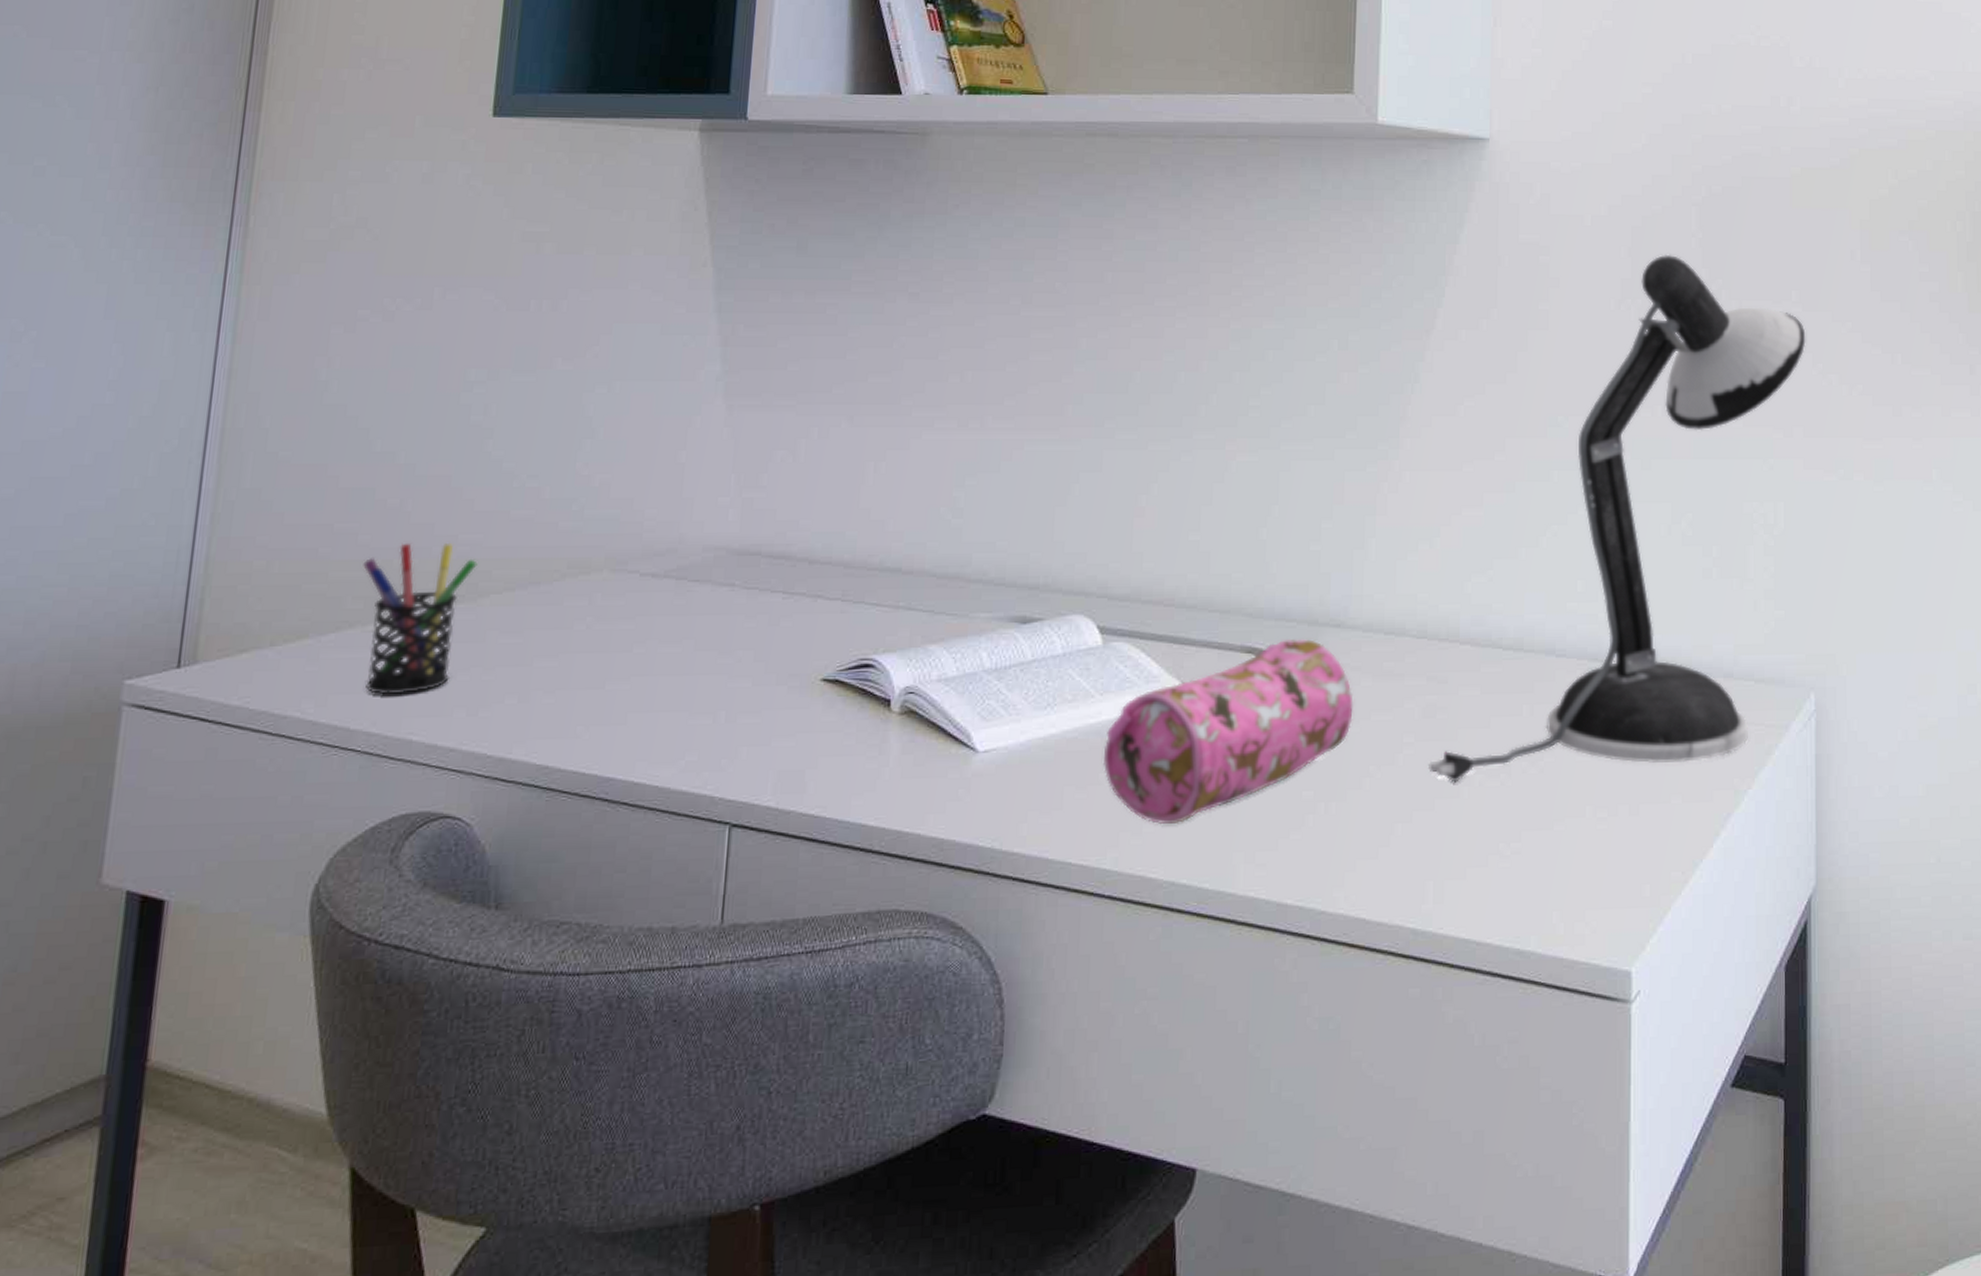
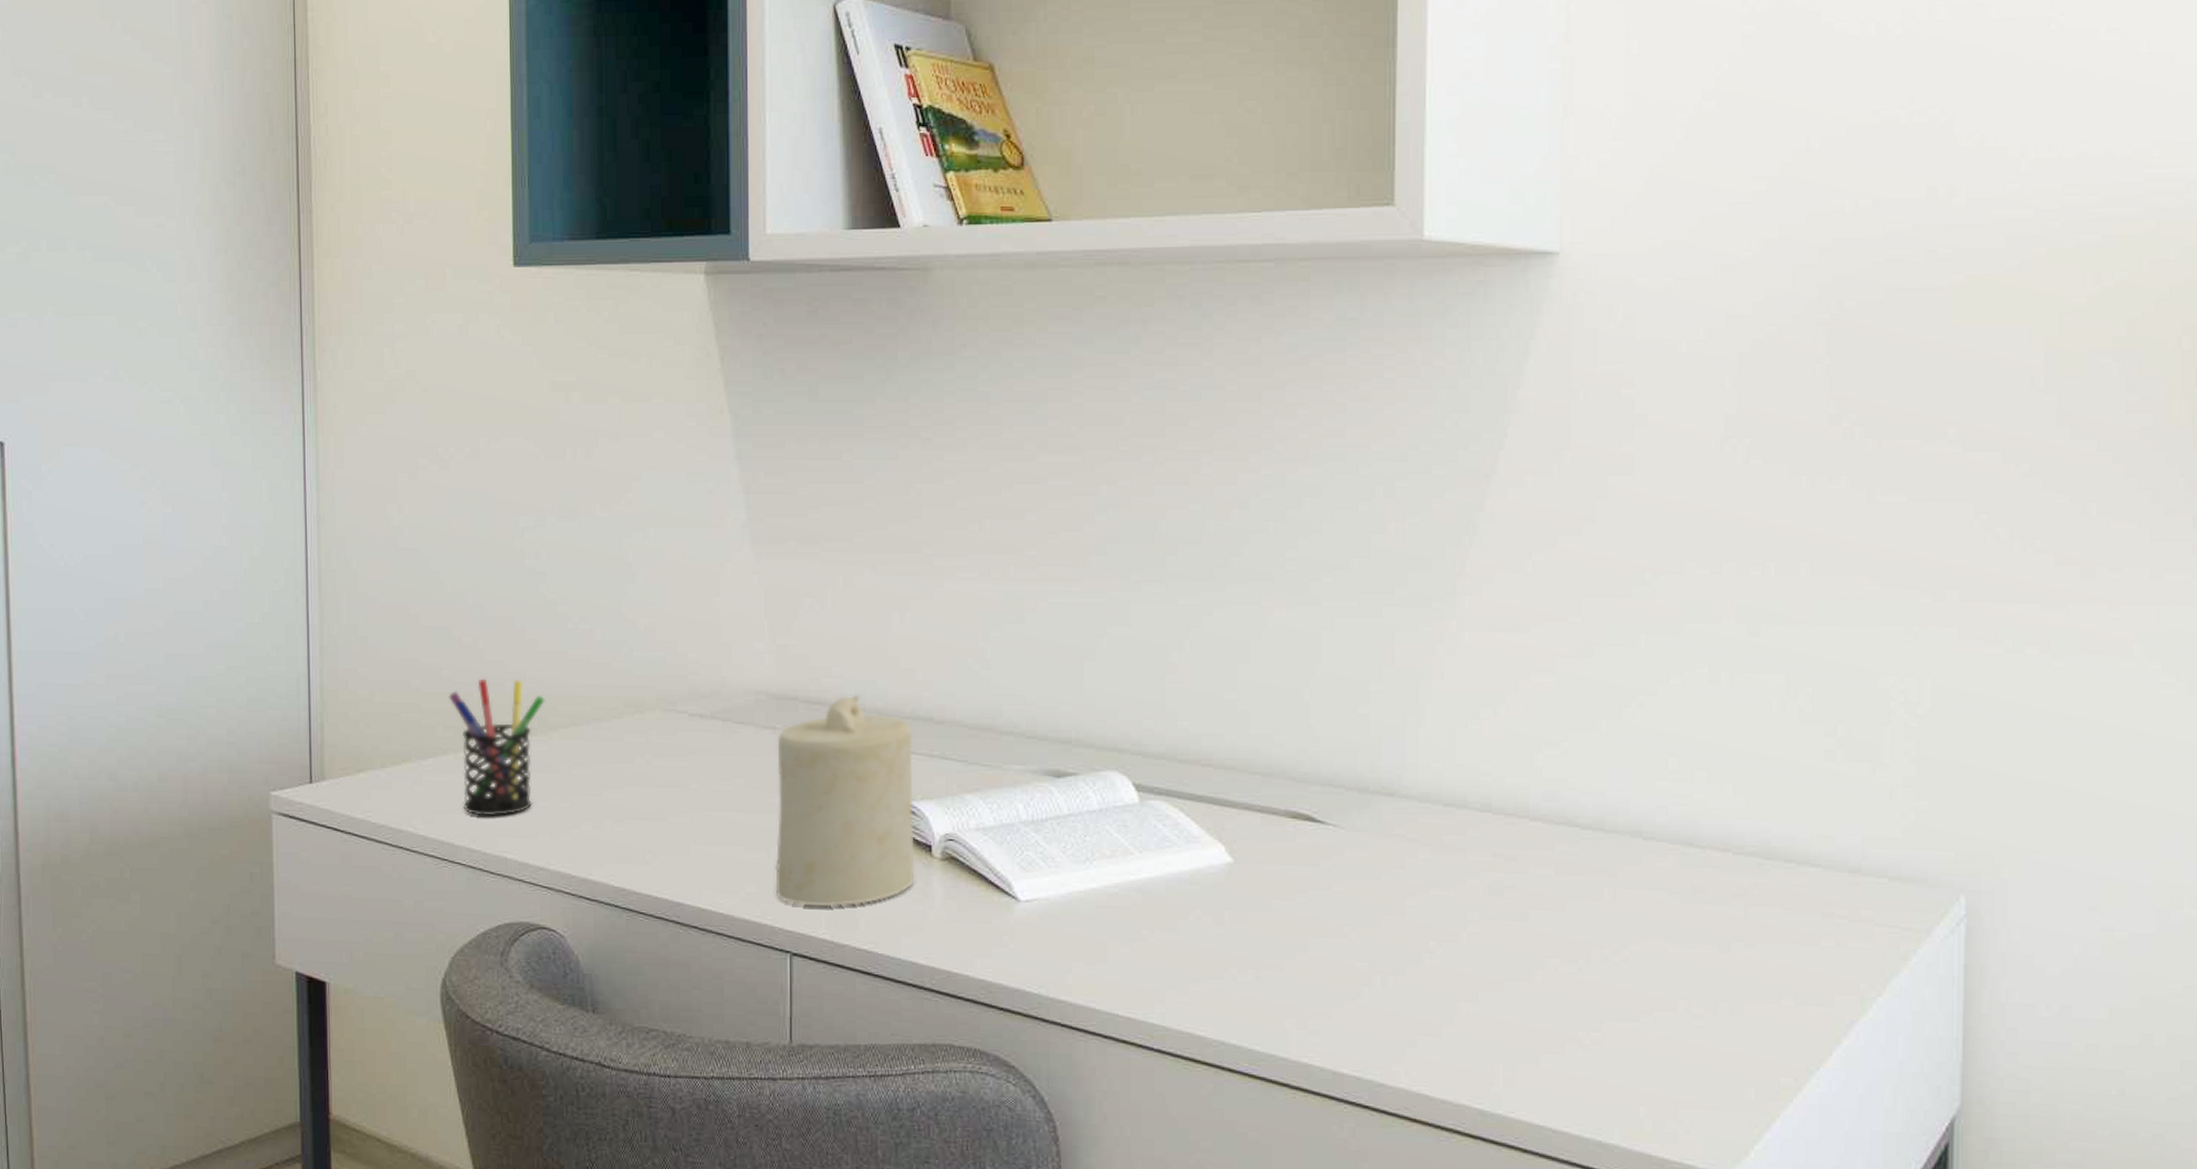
candle: none [718,548,879,773] -> present [775,695,915,908]
pencil case: present [1102,639,1354,825] -> none [1145,806,1410,986]
desk lamp: present [1429,254,1806,783] -> none [1496,384,1966,965]

